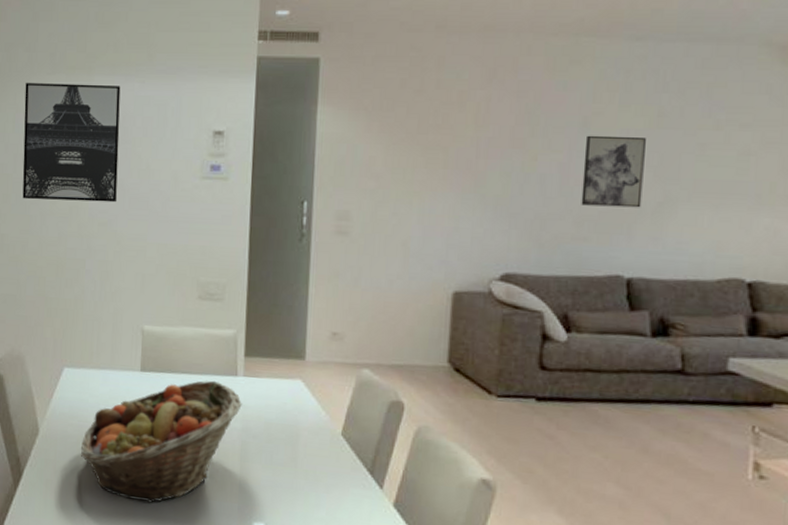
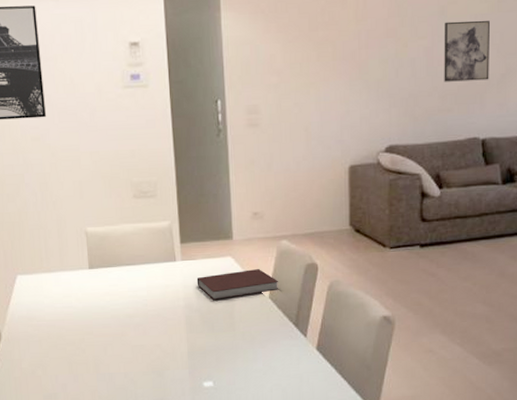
fruit basket: present [81,380,242,503] -> none [43,268,183,382]
notebook: none [258,397,355,428] -> present [196,269,279,300]

